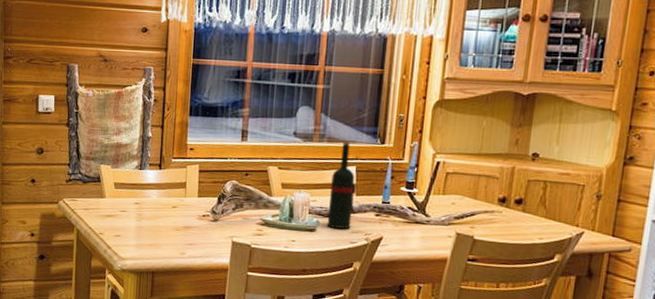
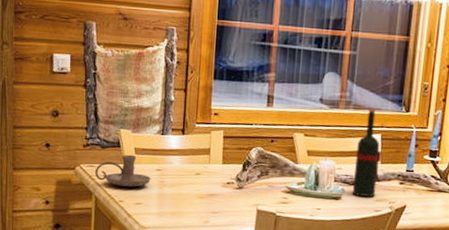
candle holder: none [76,188,130,220] -> present [94,154,151,187]

